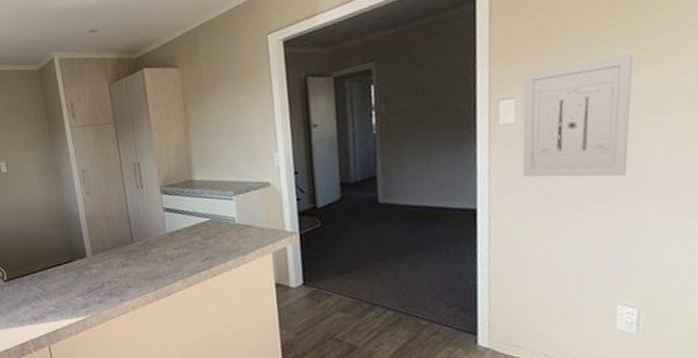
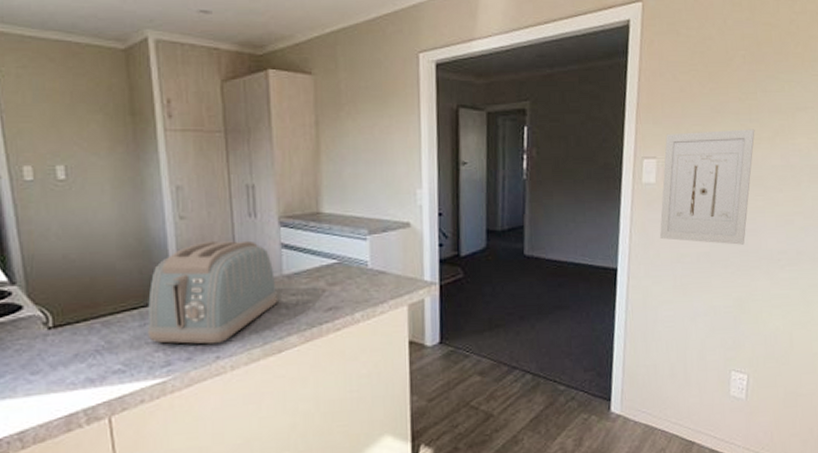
toaster: none [69,207,165,290] -> present [147,240,278,345]

